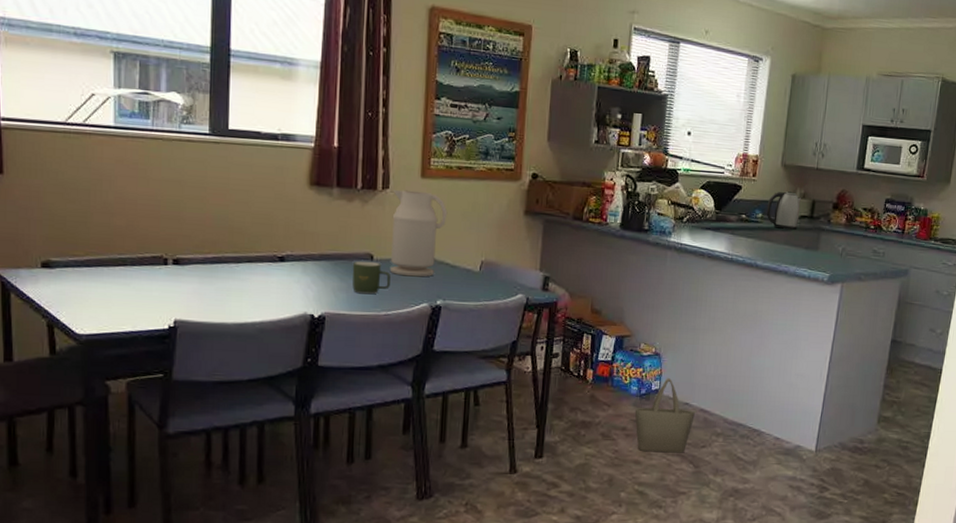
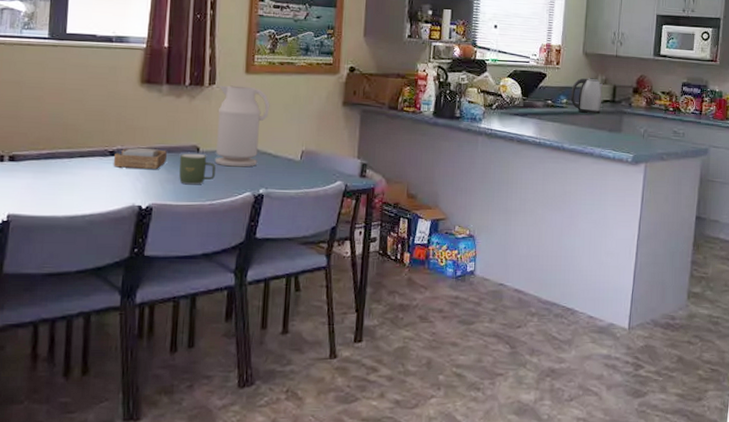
napkin holder: none [282,253,339,278] -> present [113,147,167,170]
shopping bag: present [634,378,697,453] -> none [451,259,512,334]

